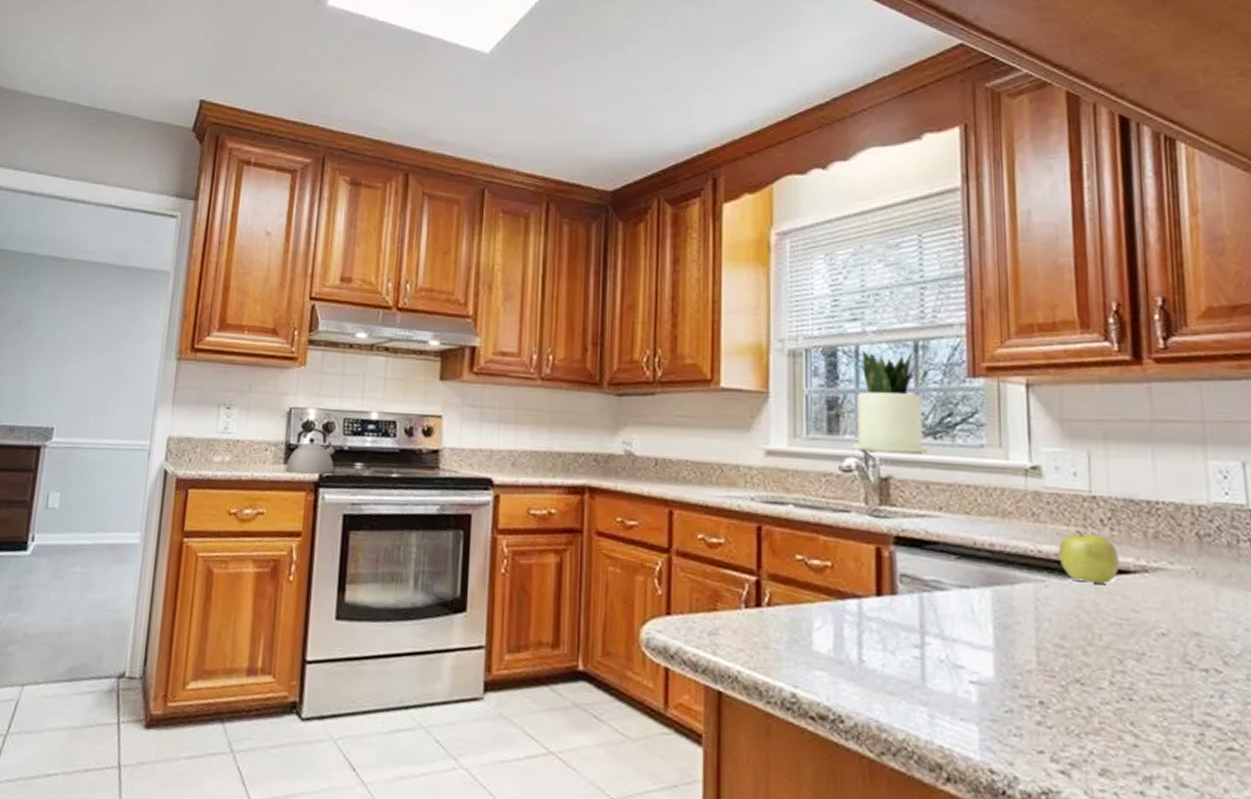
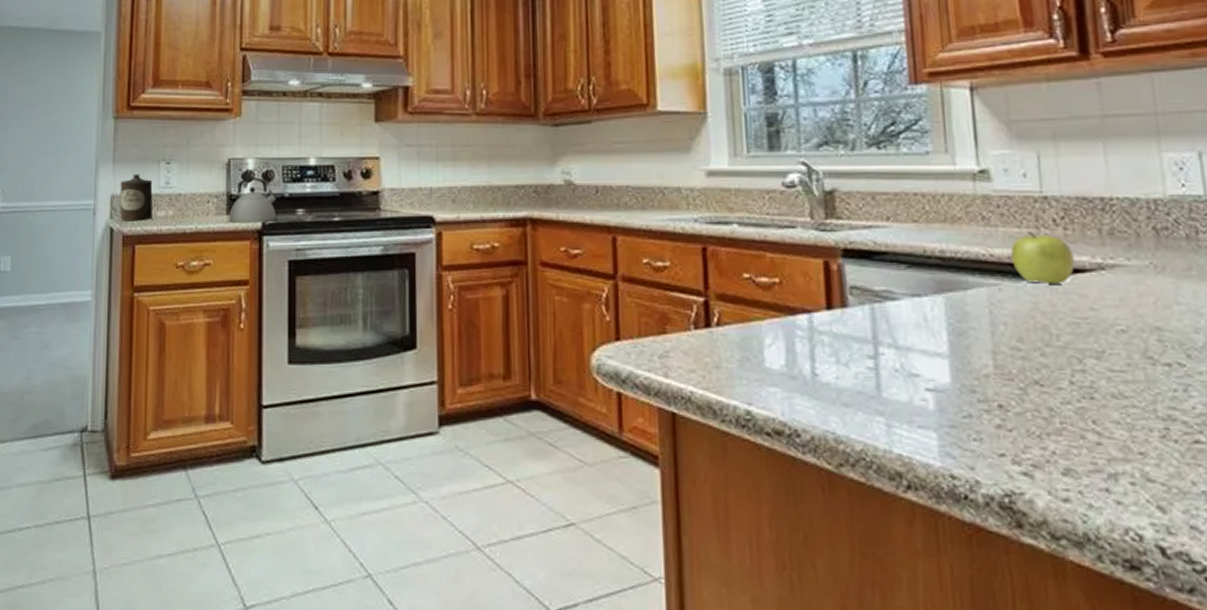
canister: none [175,417,211,465] -> present [120,174,153,221]
planter: present [851,350,929,455] -> none [793,61,873,167]

